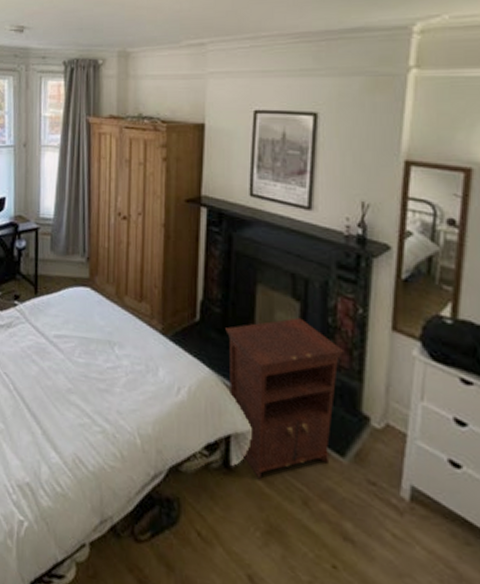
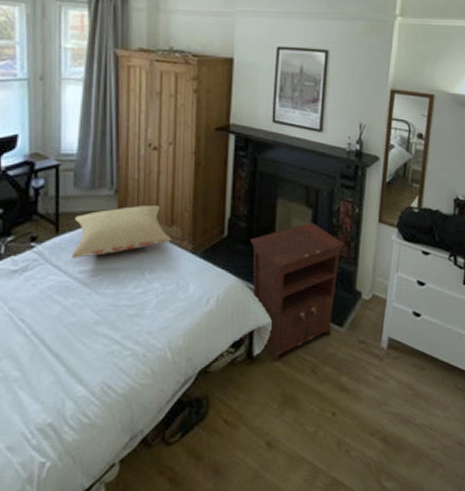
pillow: none [48,276,141,322] -> present [71,205,172,258]

